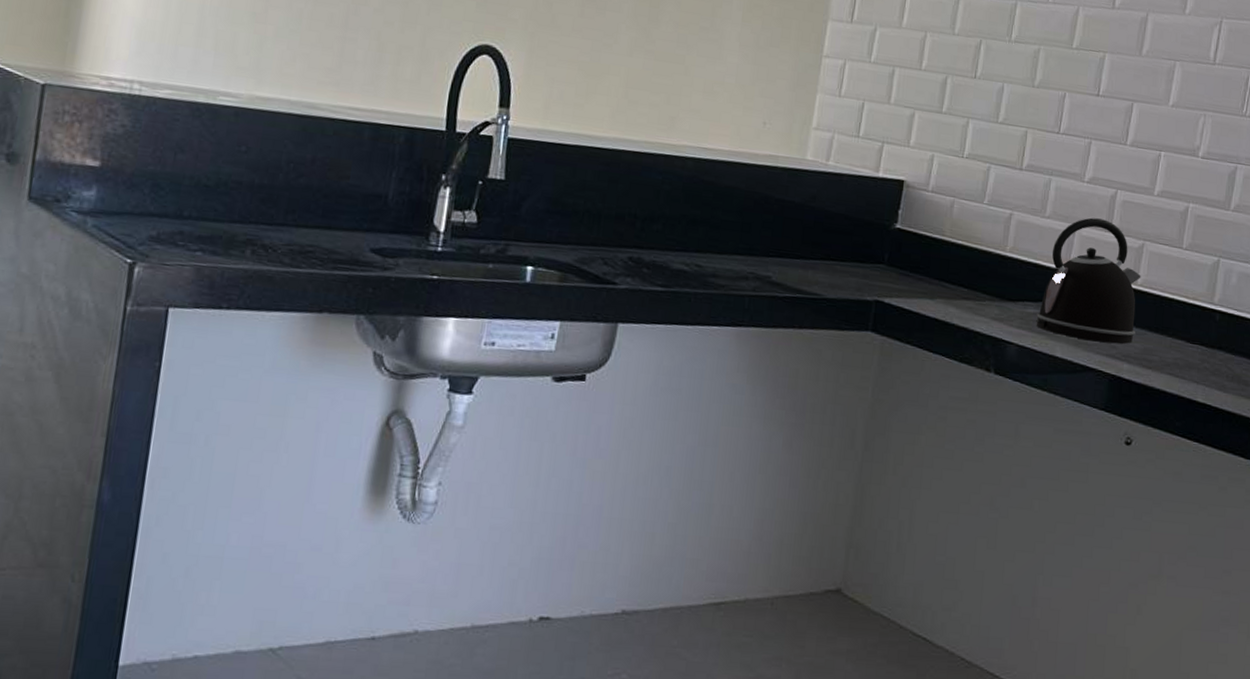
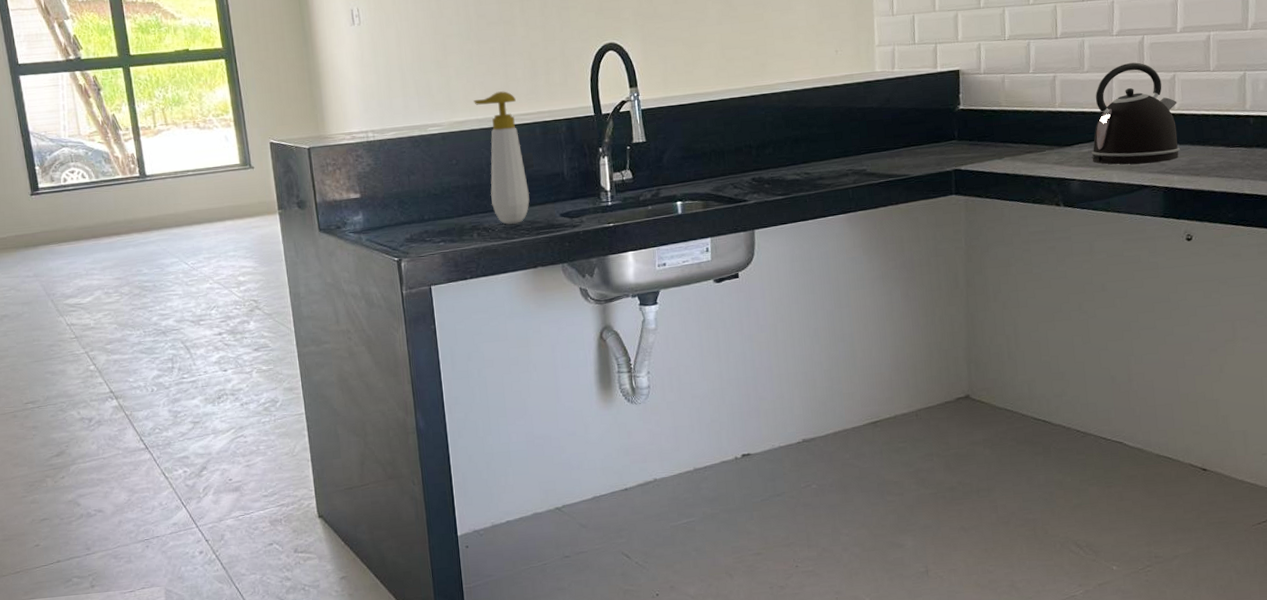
soap bottle: none [281,71,347,249] -> present [474,91,530,225]

